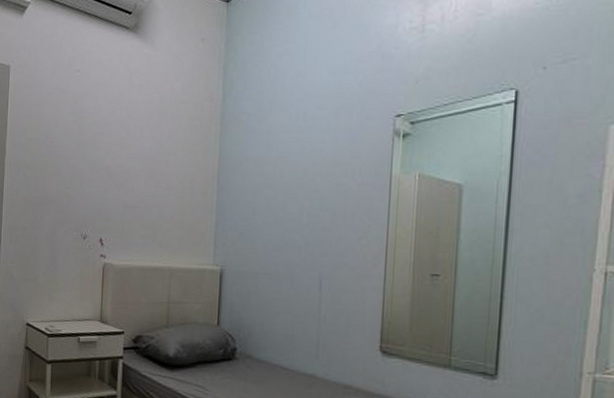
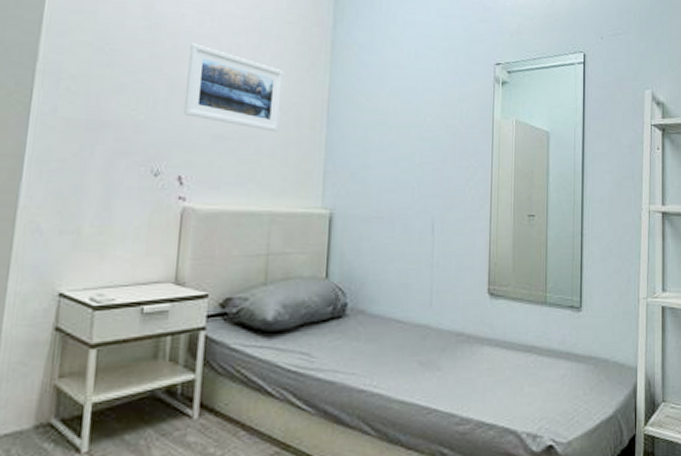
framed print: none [102,130,179,200] -> present [183,43,283,132]

